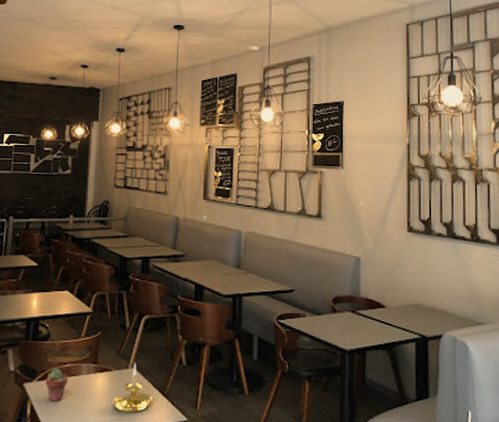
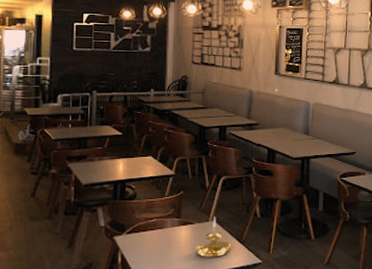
potted succulent: present [46,369,68,402] -> none [134,223,154,251]

